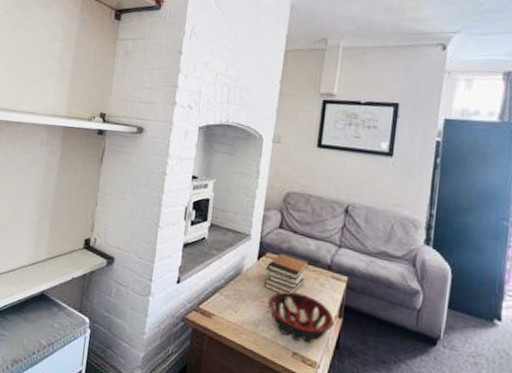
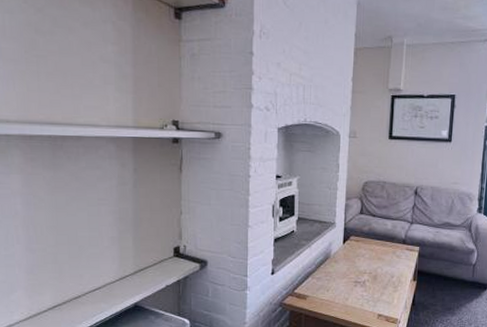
book stack: present [263,252,310,294] -> none [350,234,388,270]
decorative bowl: present [268,291,335,343] -> none [355,266,410,305]

